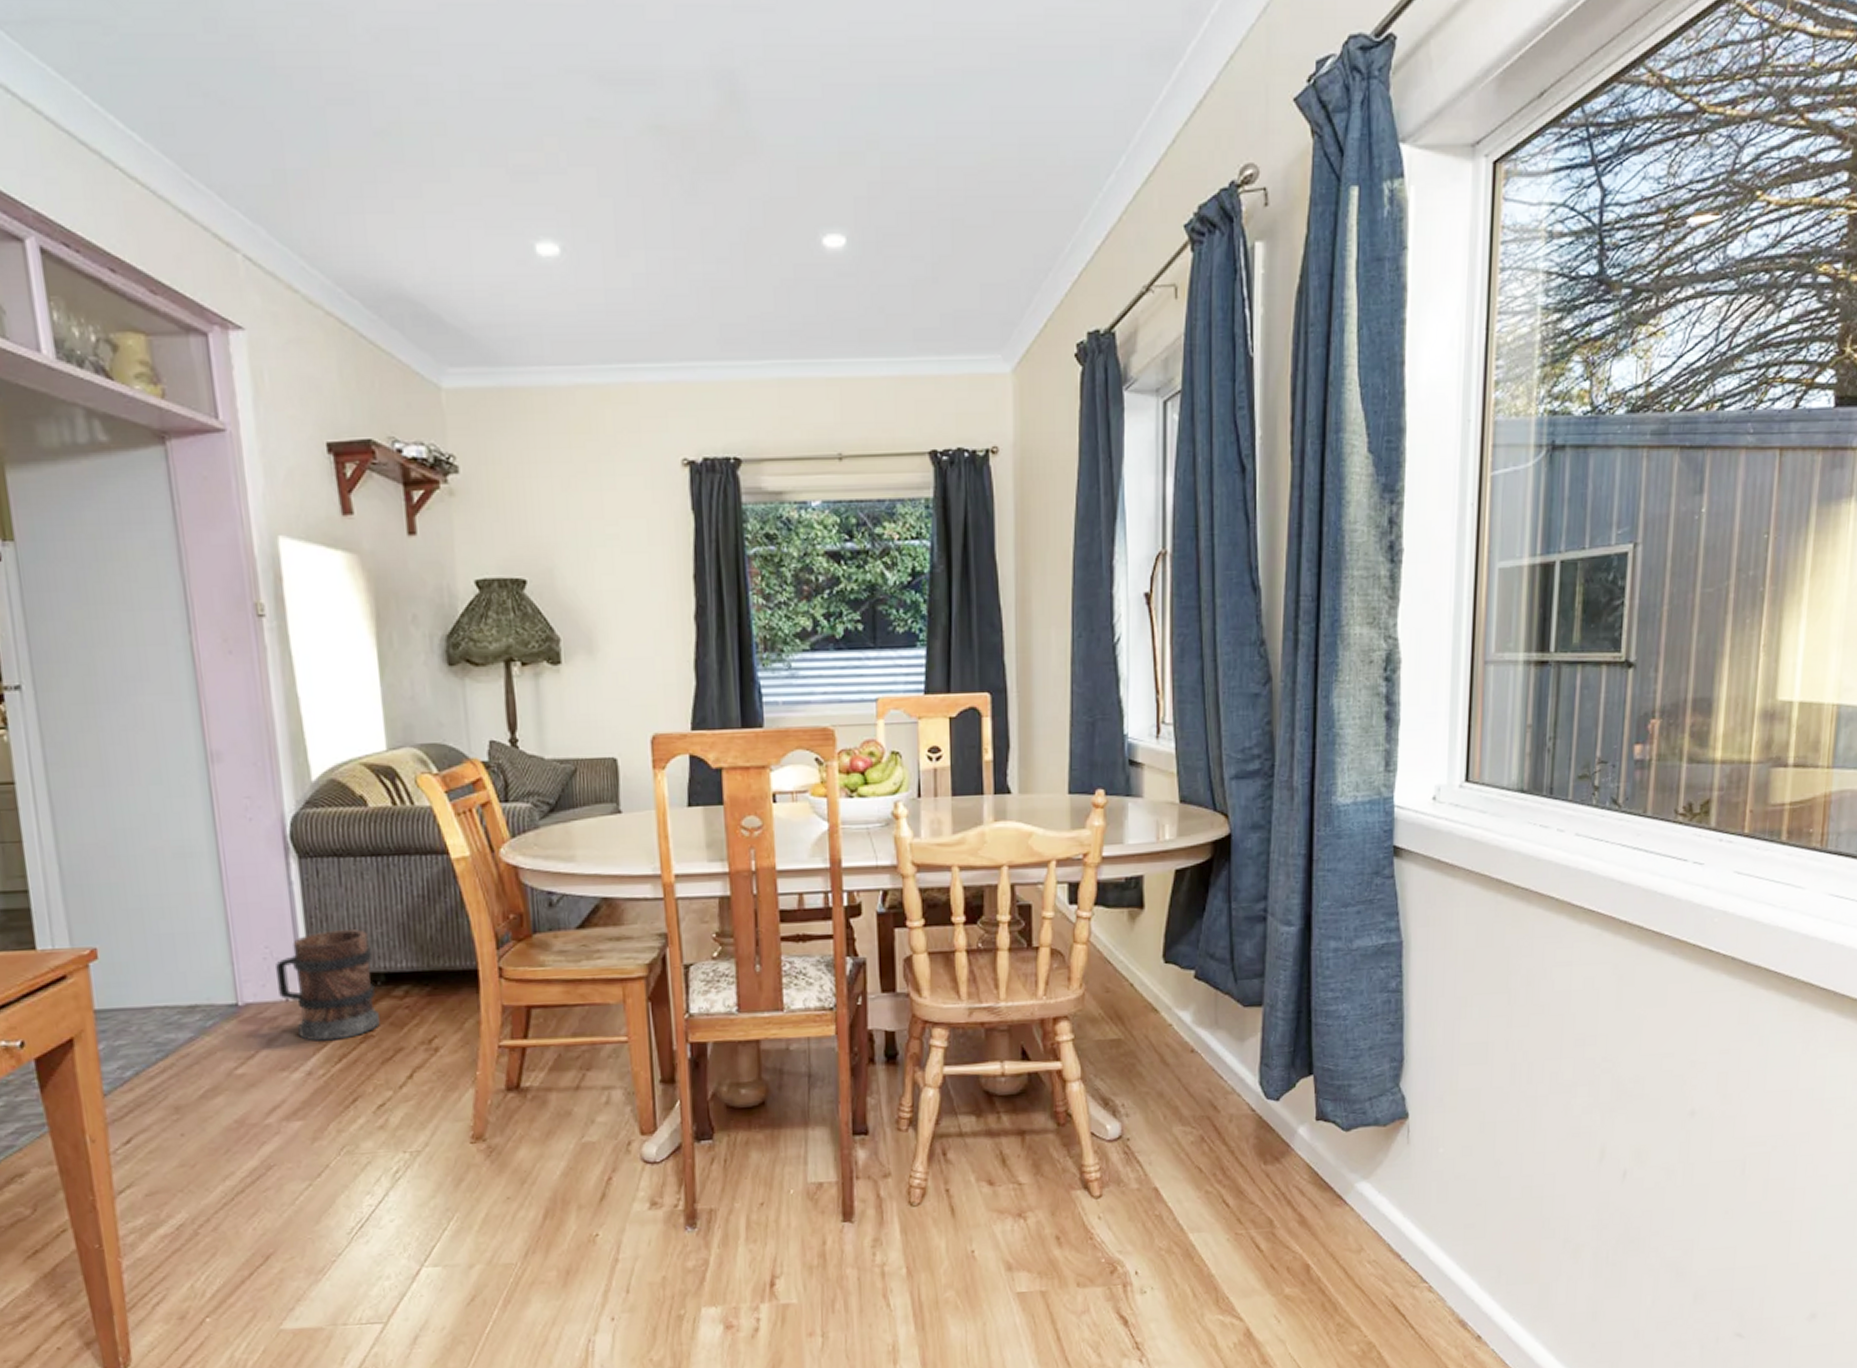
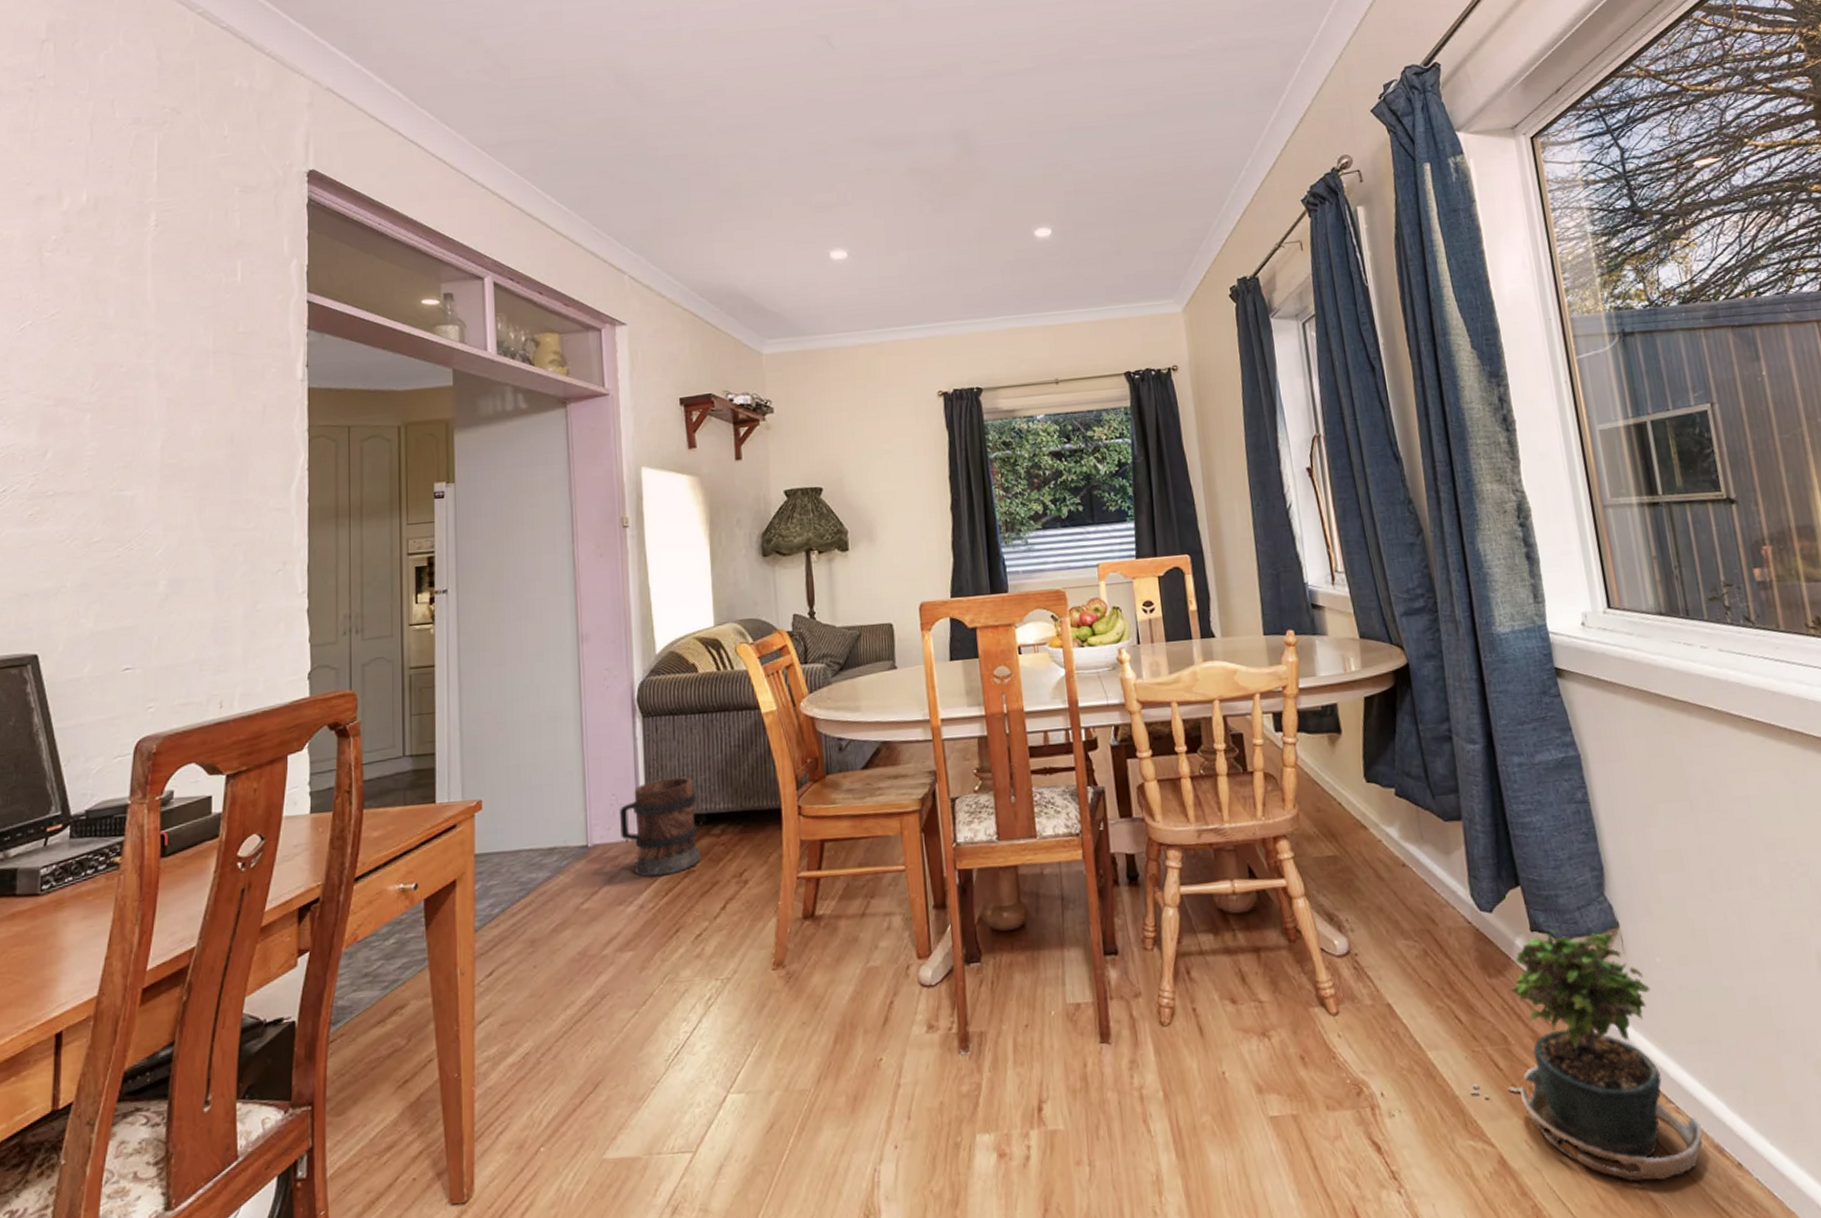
potted plant: none [1227,1119,1451,1352] -> present [1470,929,1704,1182]

